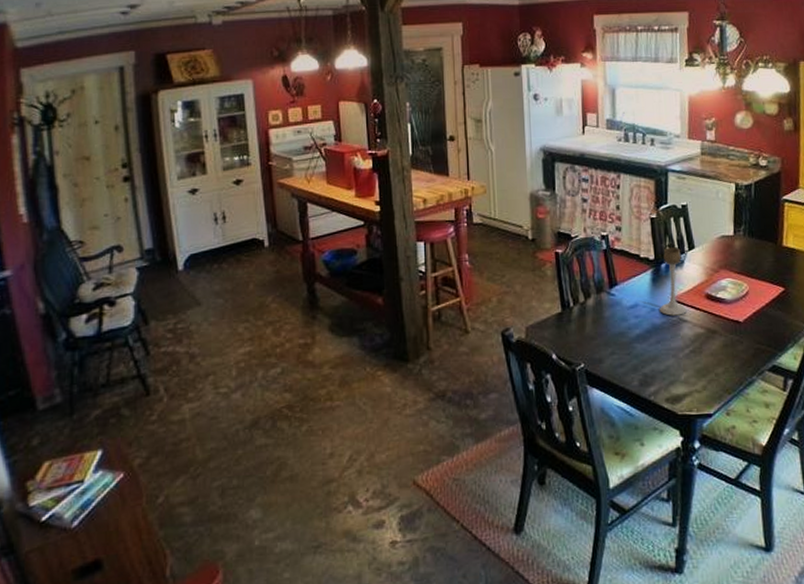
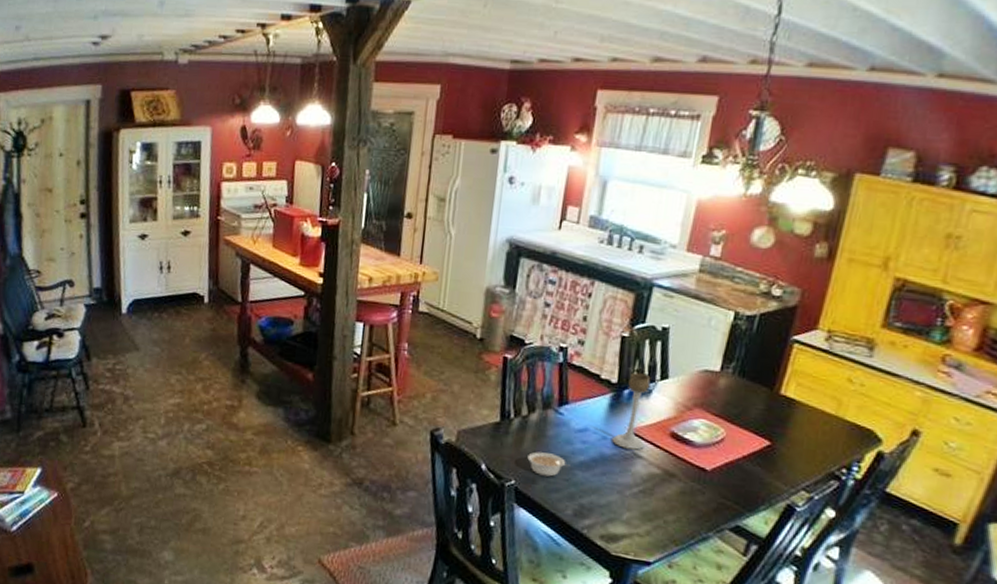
legume: none [591,332,629,355] -> present [527,451,570,477]

